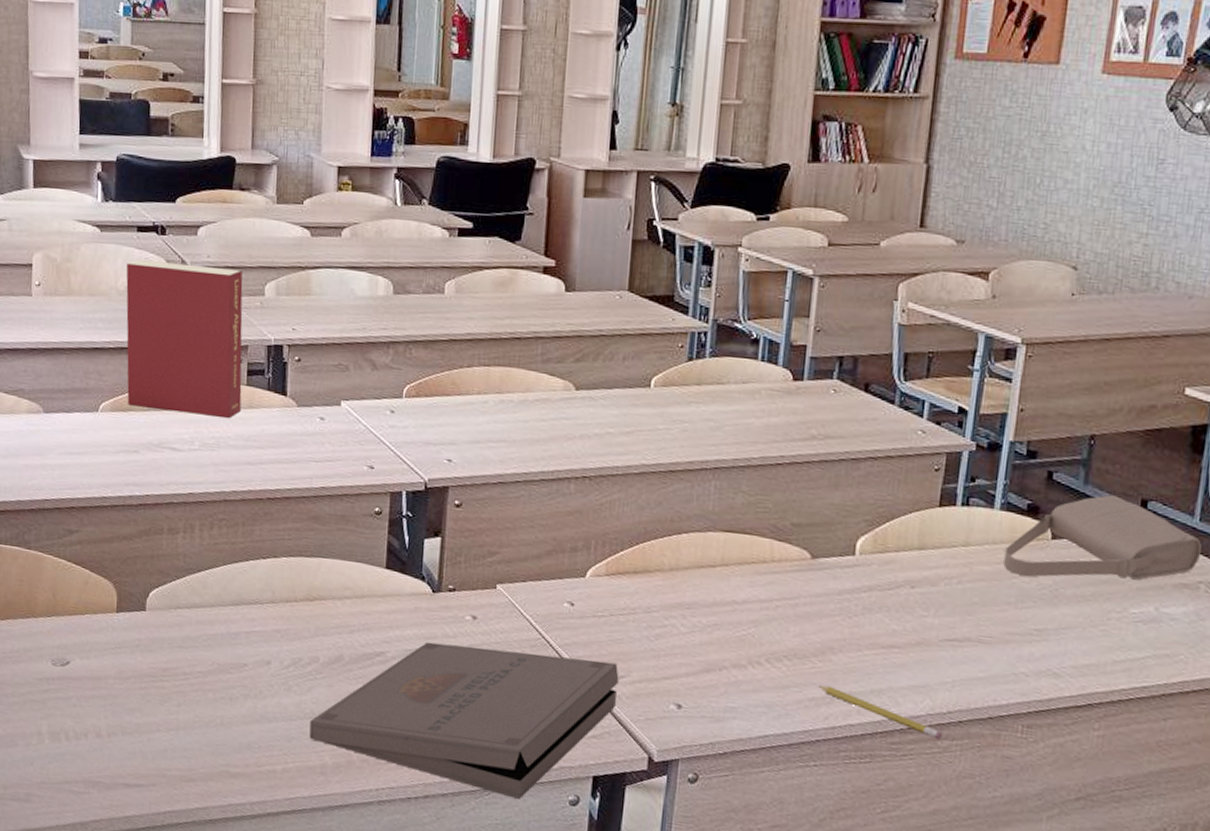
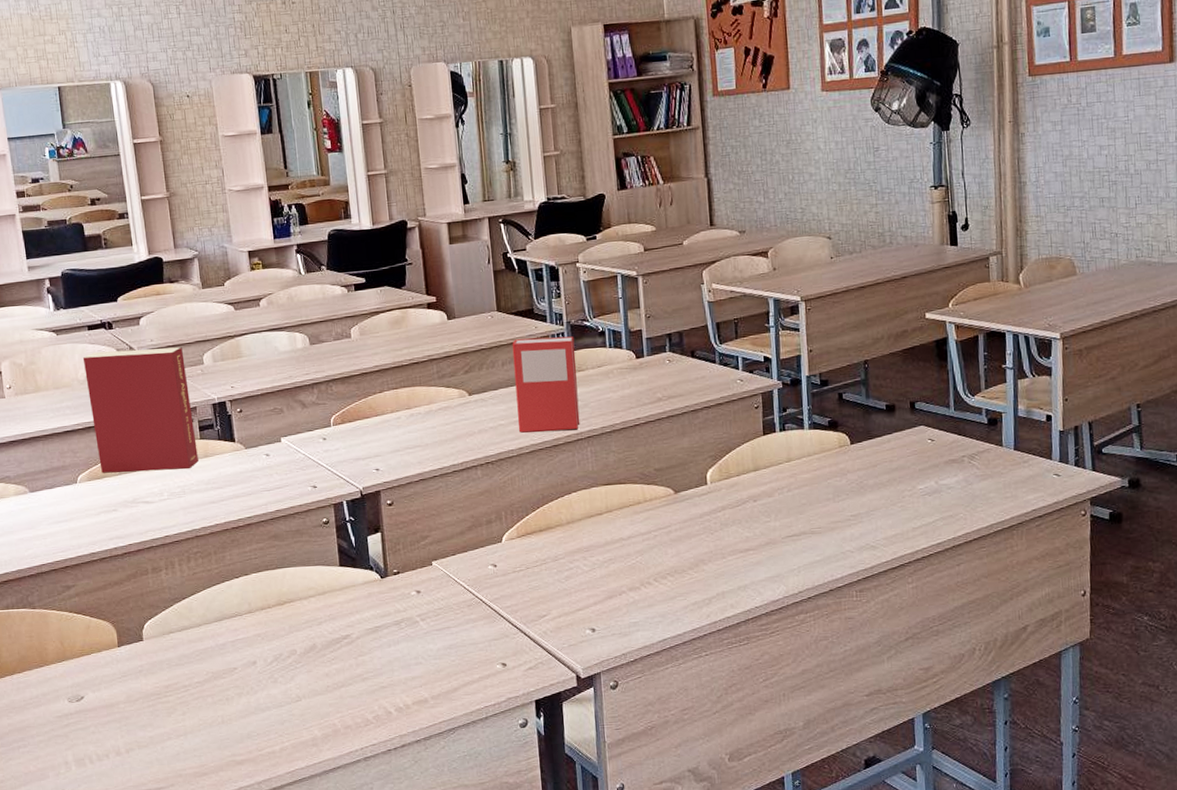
pizza box: present [309,641,619,799] -> none [297,606,543,732]
book: none [630,330,719,457] -> present [512,336,580,433]
pencil: present [818,685,943,740] -> none [697,590,799,615]
shoulder bag: present [1003,495,1202,580] -> none [818,403,961,477]

